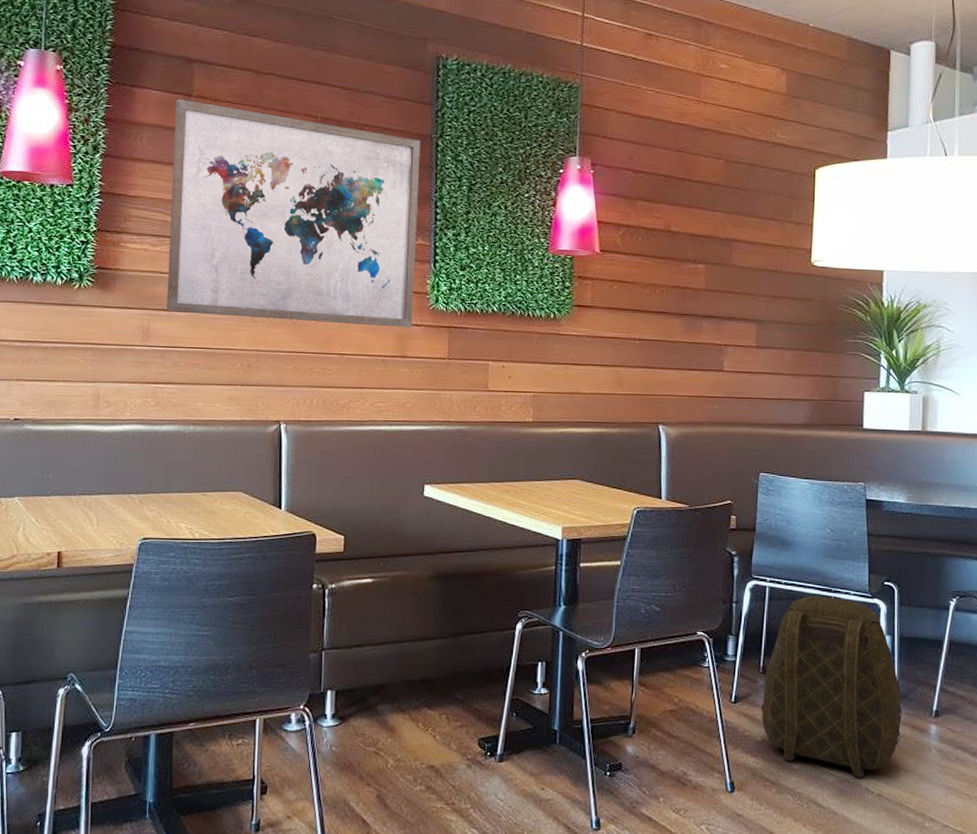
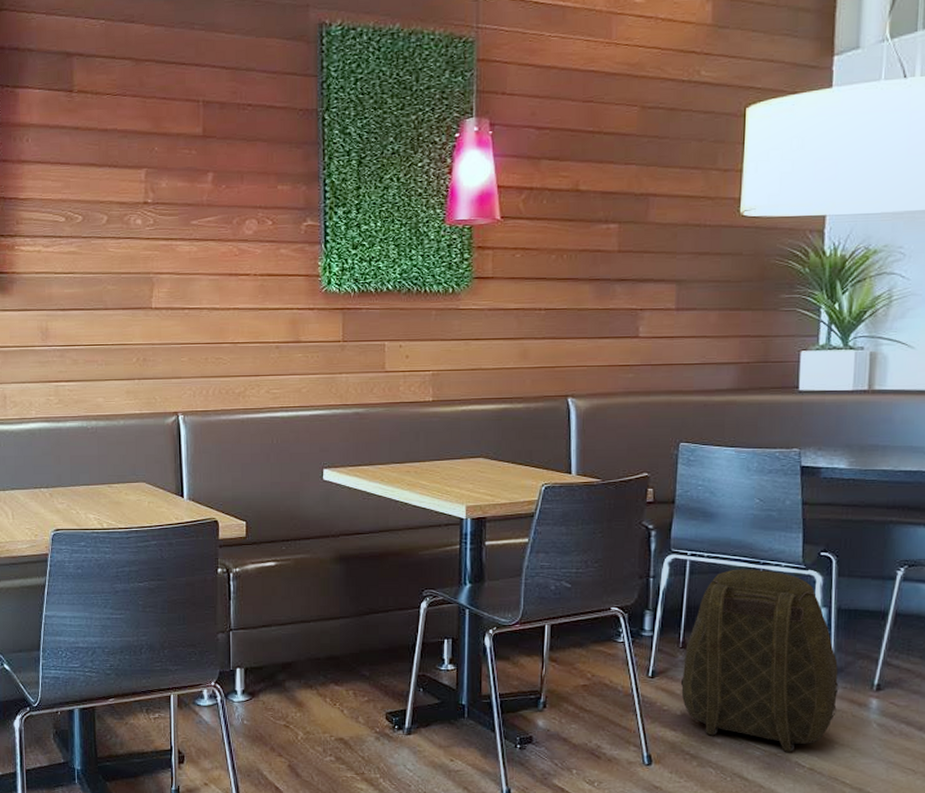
wall art: present [166,98,421,328] -> none [57,95,306,313]

